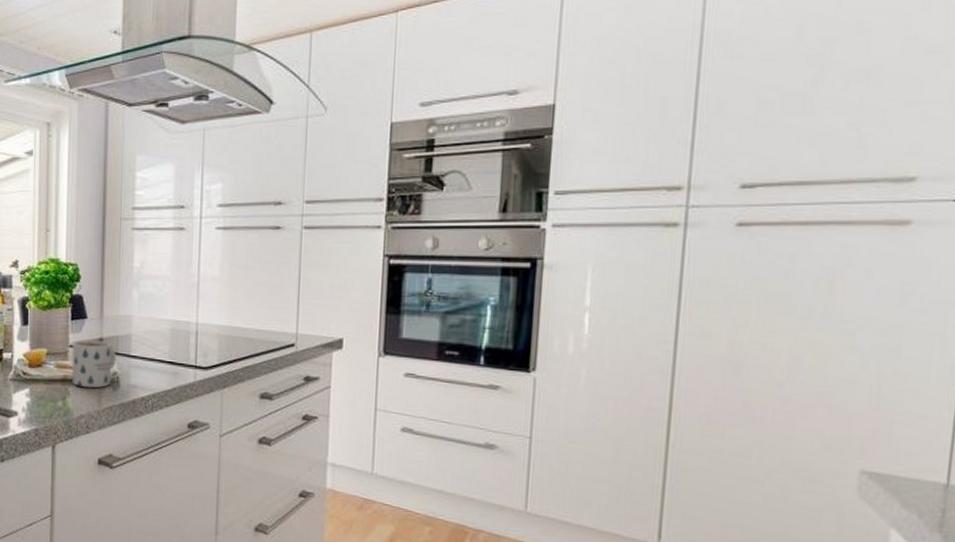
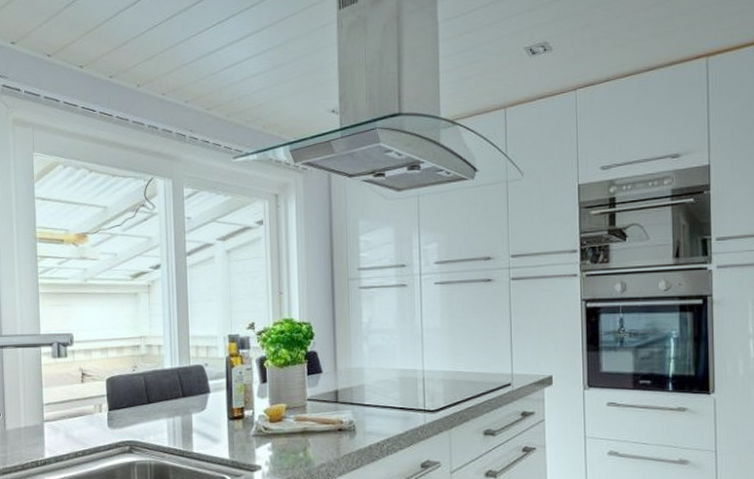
mug: present [71,340,116,388] -> none [310,392,352,438]

